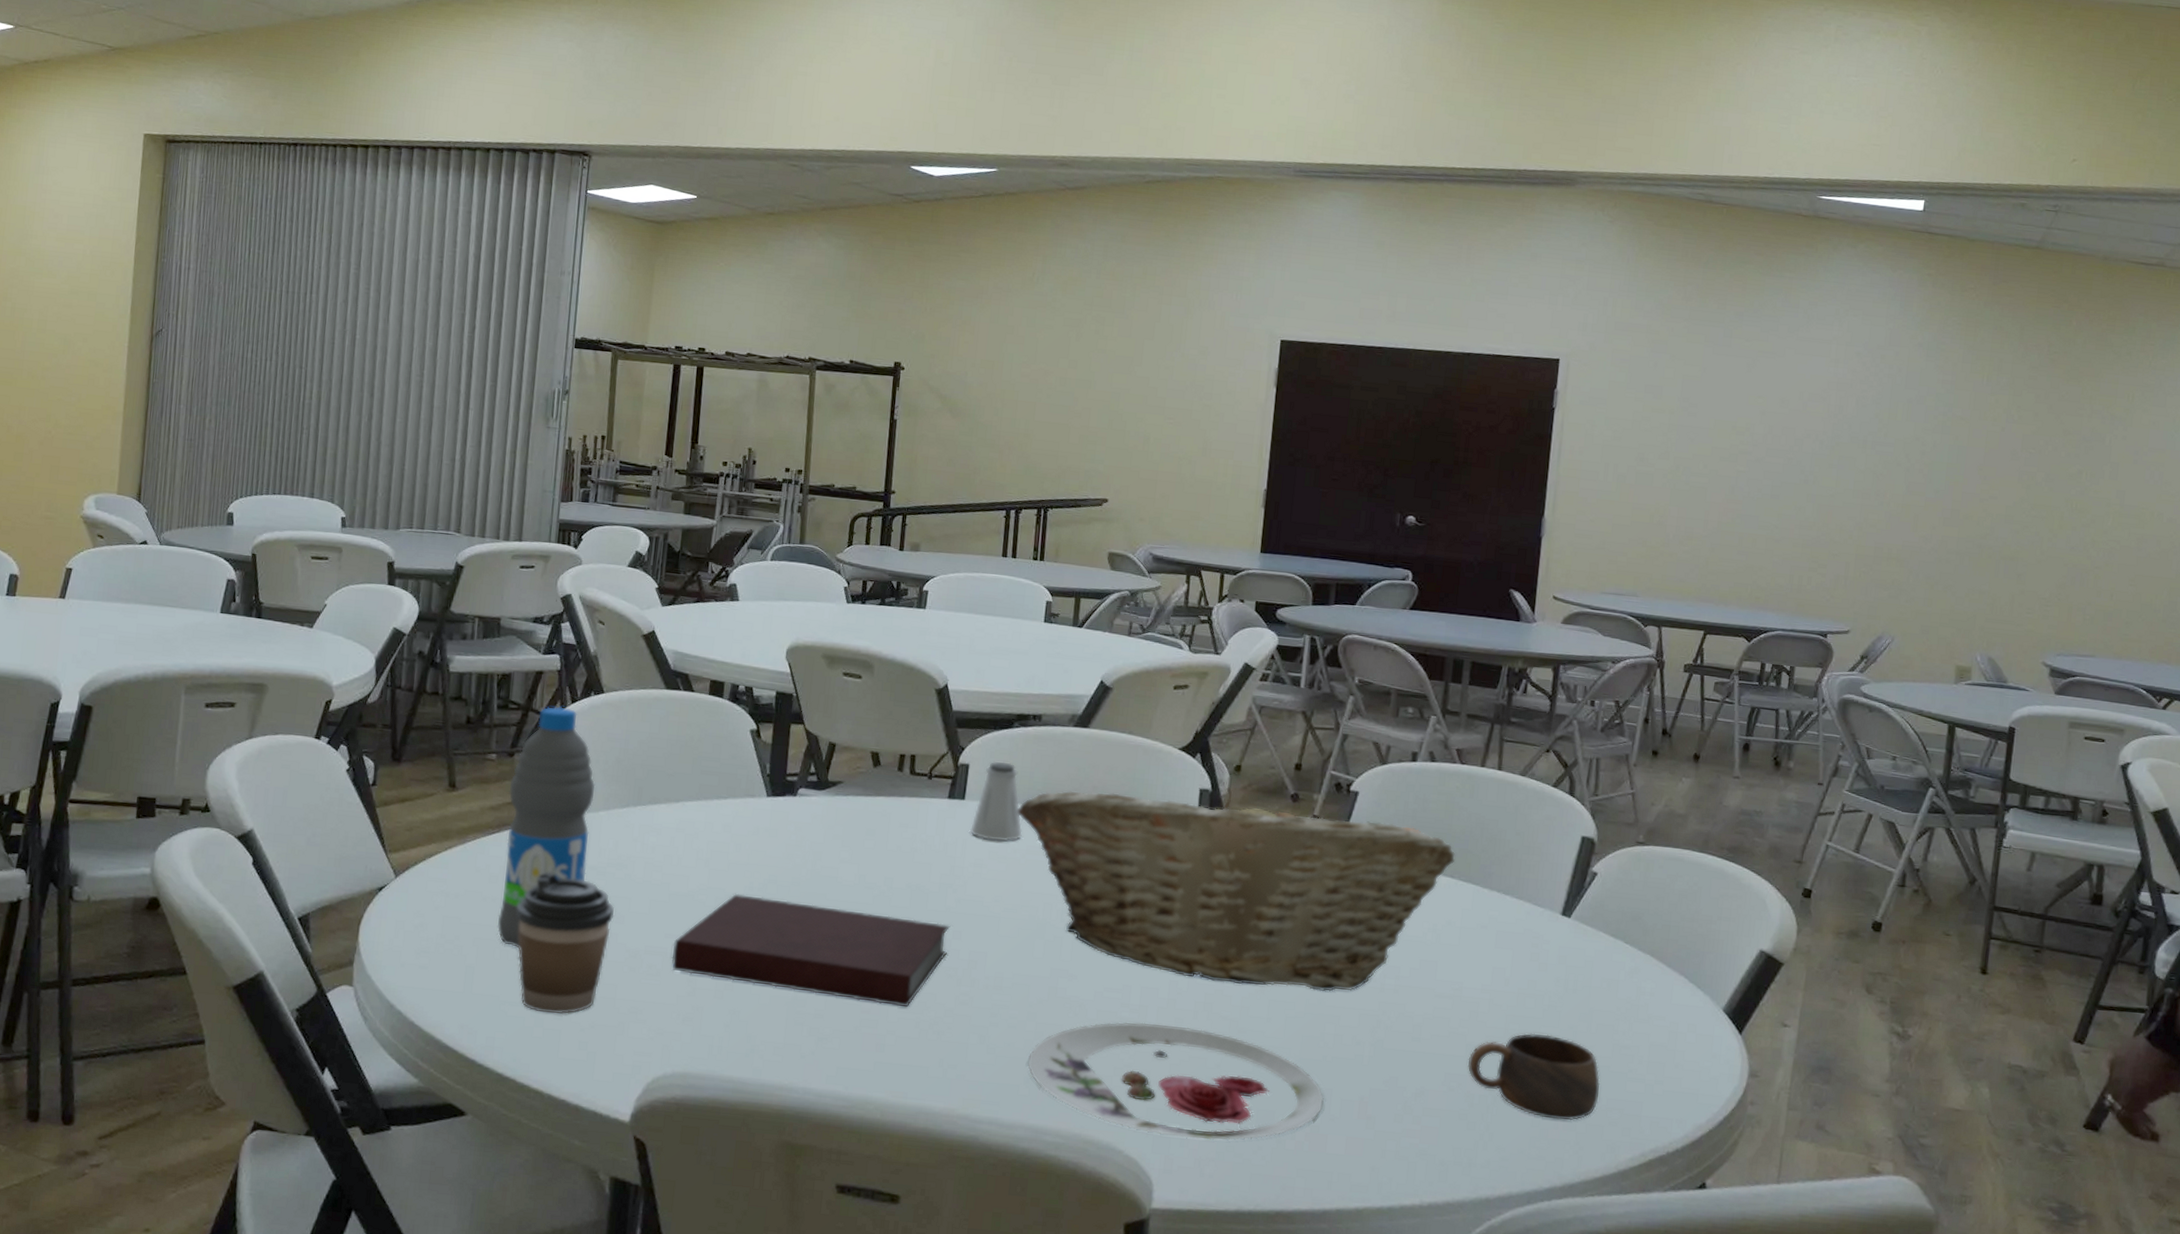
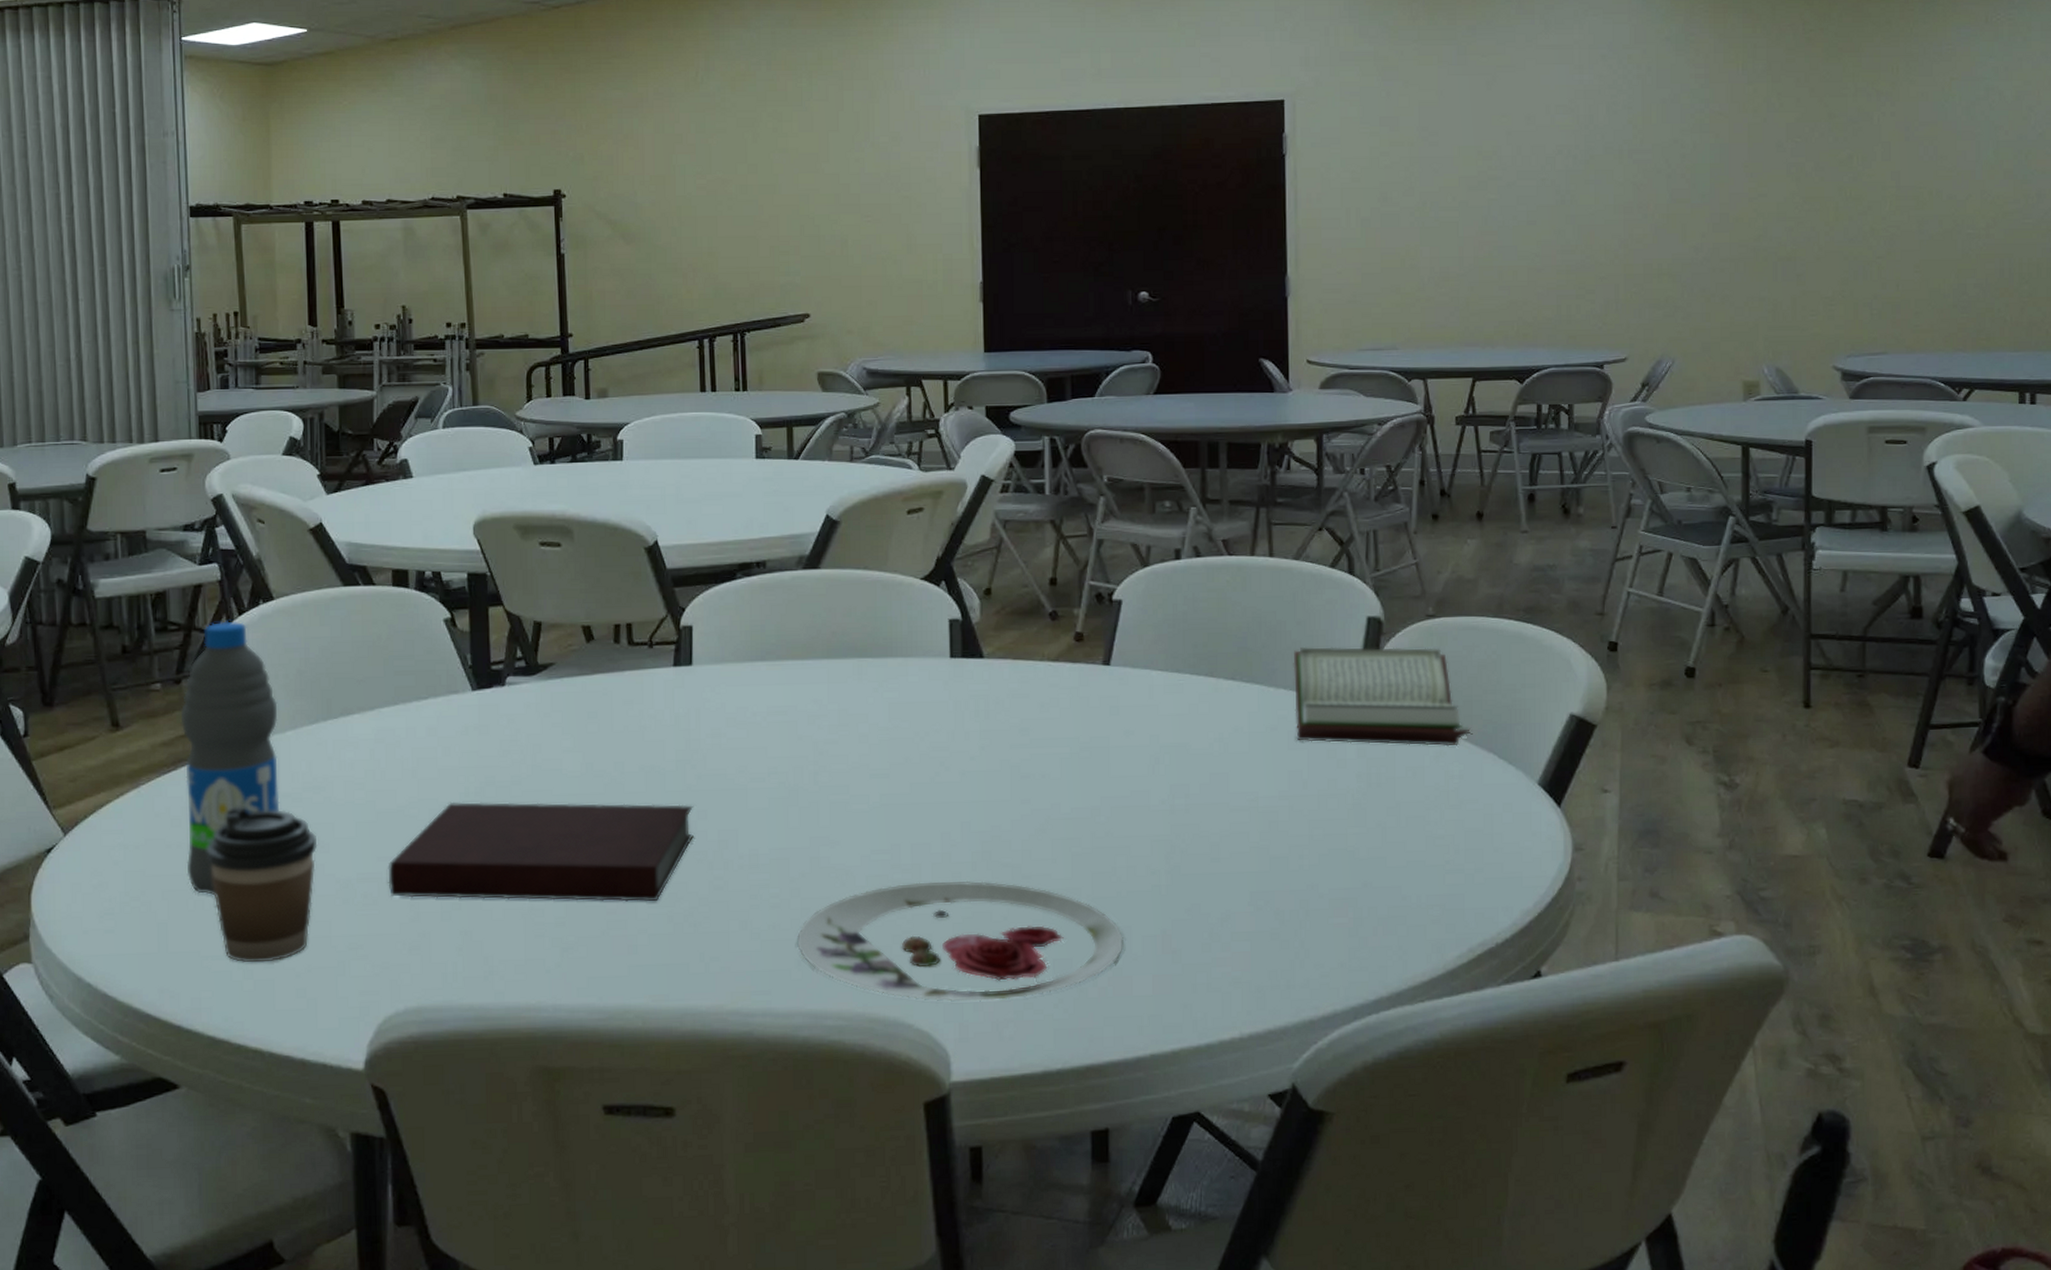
saltshaker: present [970,762,1022,842] -> none [702,618,760,706]
fruit basket: present [1017,787,1456,992] -> none [752,614,1235,827]
cup: present [1467,1033,1600,1121] -> none [1273,835,1417,926]
book: none [1504,856,1665,965] -> present [1293,647,1471,747]

